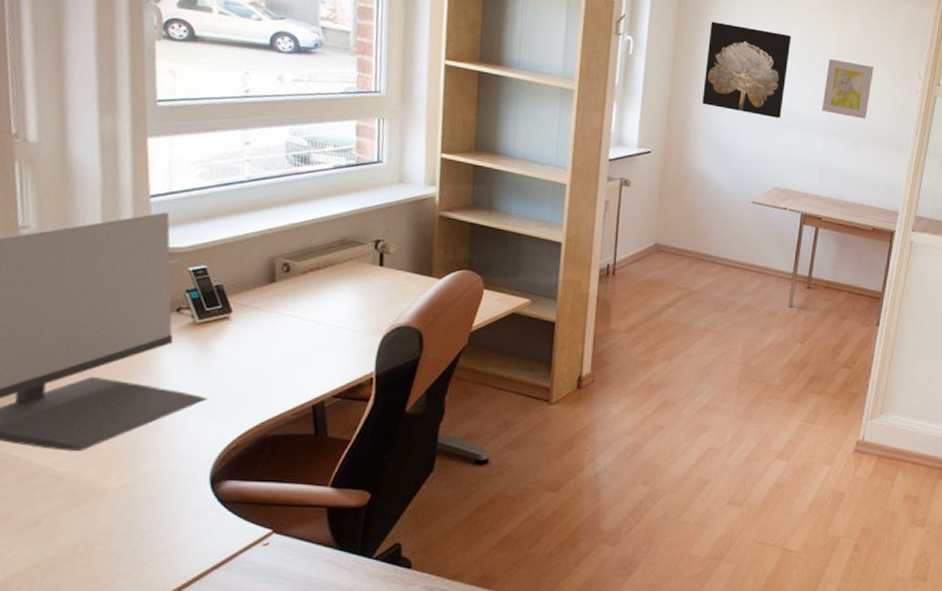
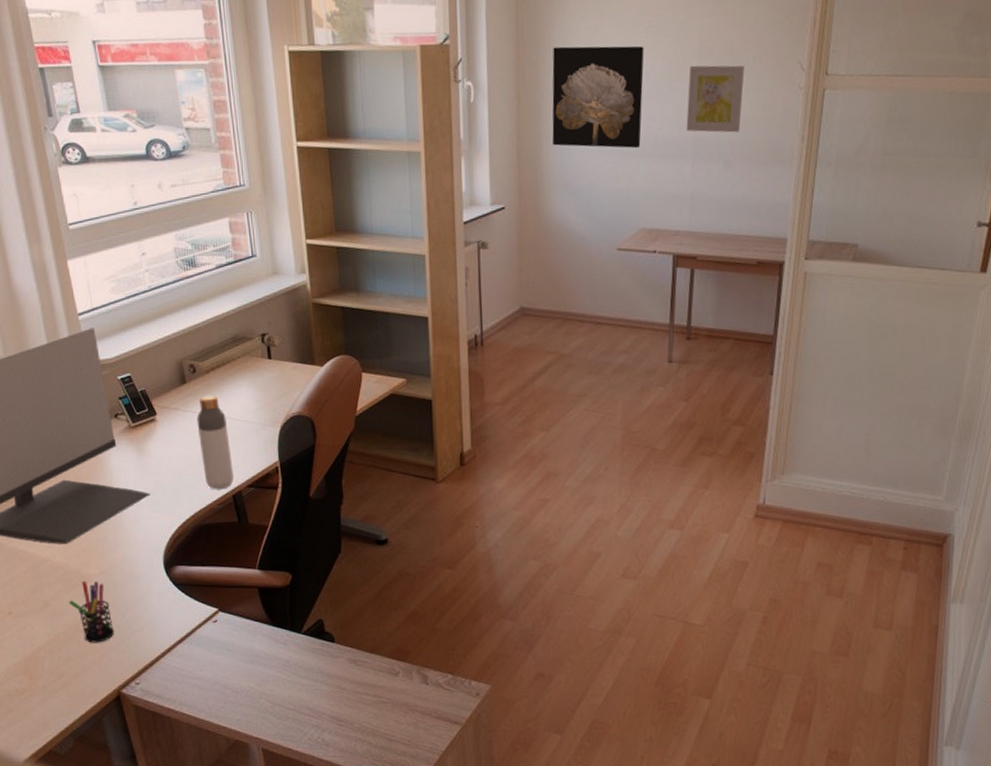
pen holder: none [68,495,128,569] -> present [68,580,115,643]
bottle: none [280,296,319,399] -> present [197,394,234,490]

